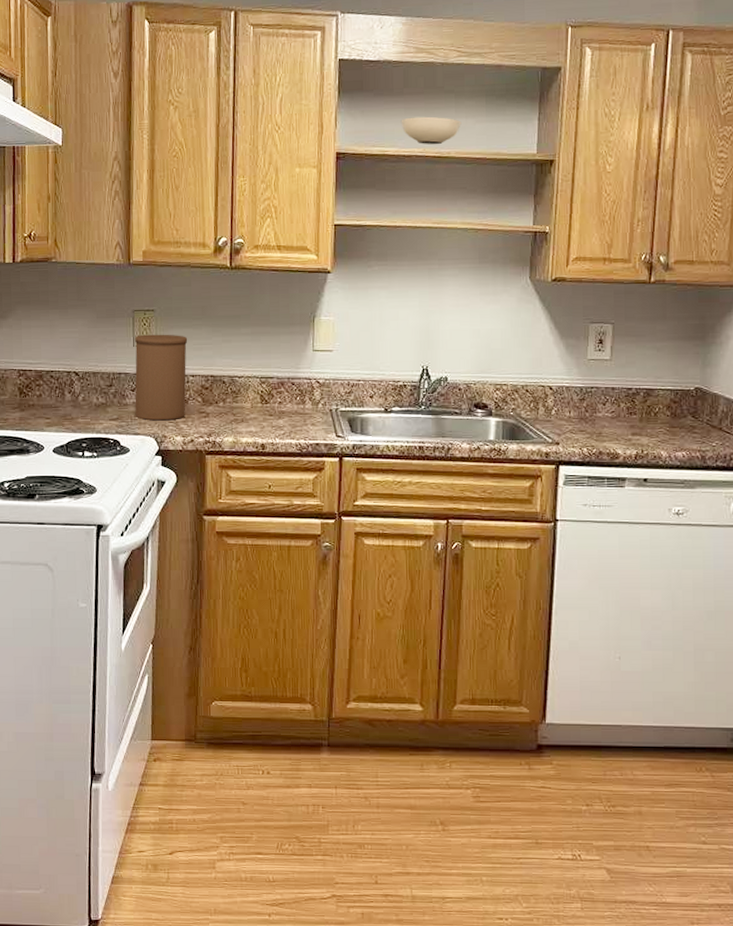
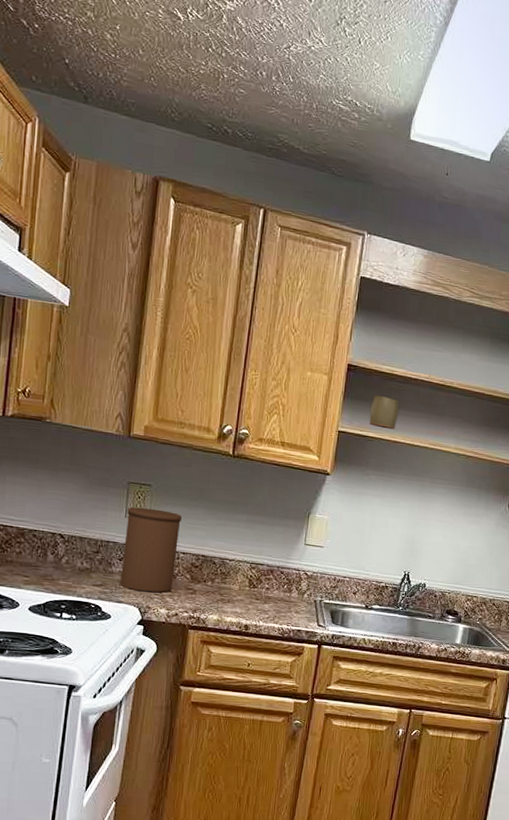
mug: none [365,179,396,214] -> present [369,394,400,430]
bowl: present [401,116,462,145] -> none [411,343,466,374]

